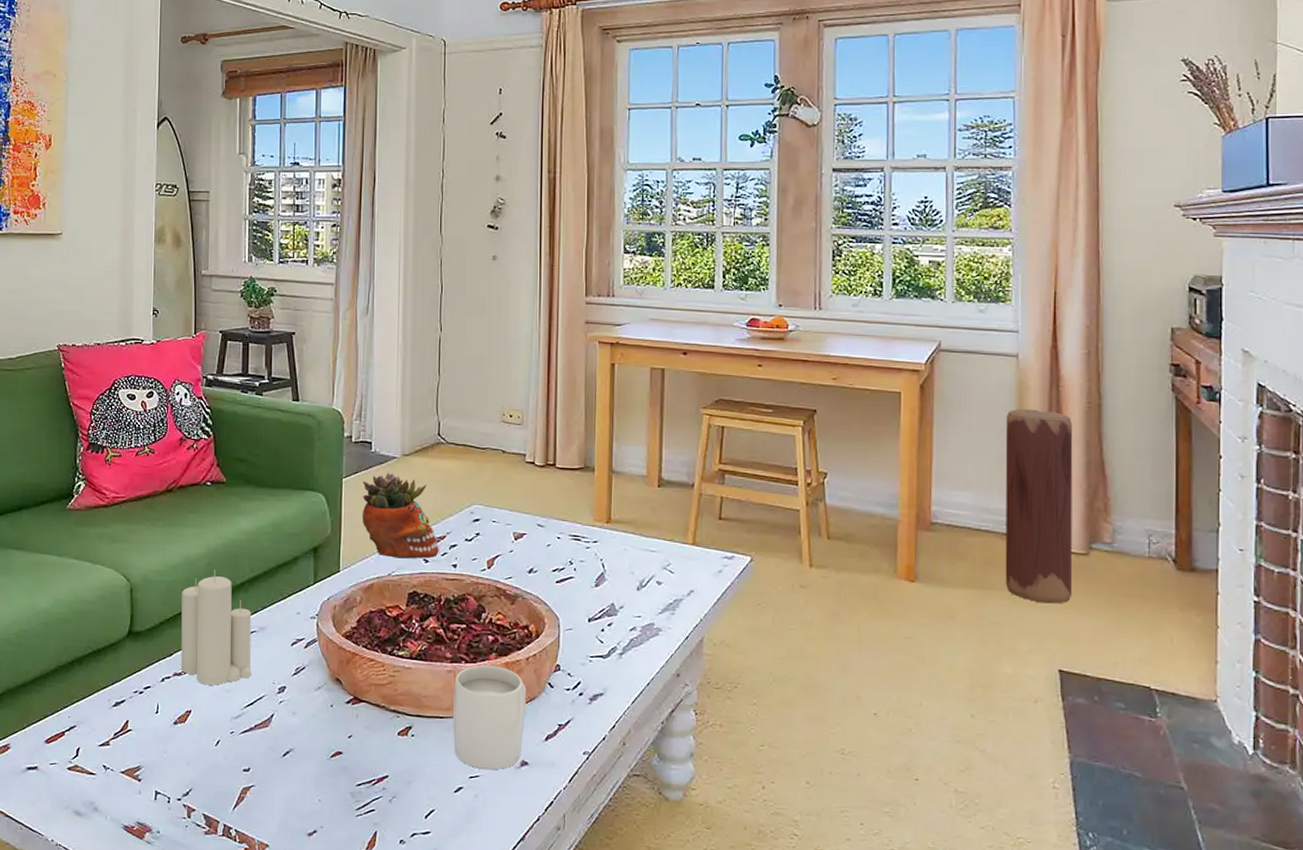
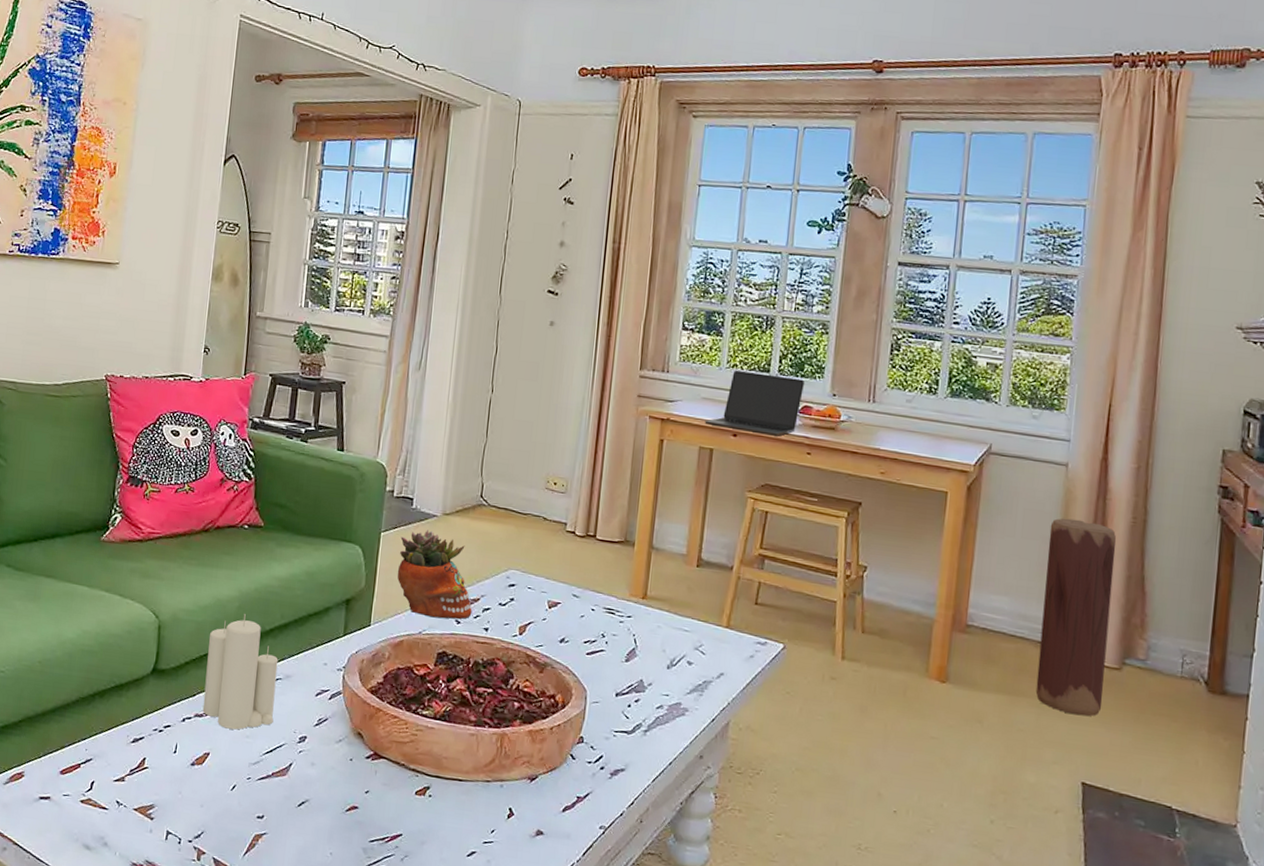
mug: present [452,665,526,770] -> none [470,730,548,837]
laptop: none [654,289,751,351] -> present [704,371,805,436]

